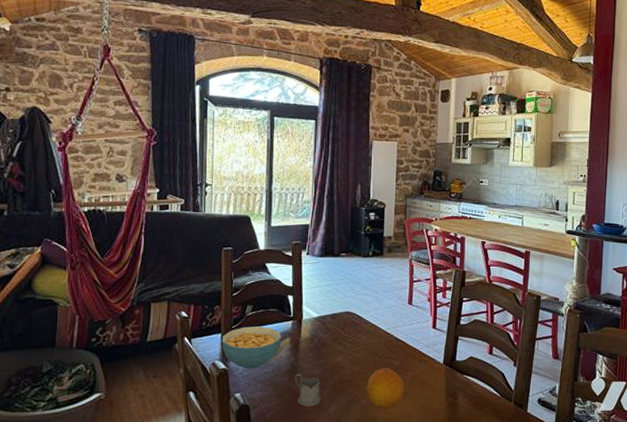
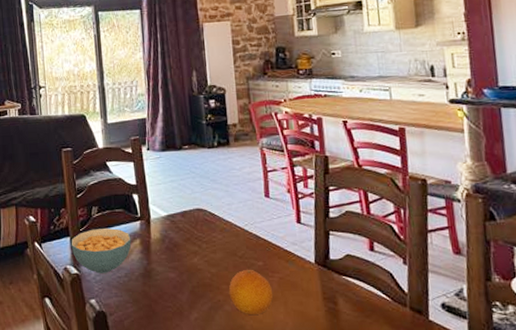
tea glass holder: present [295,374,321,406] -> none [150,277,180,313]

